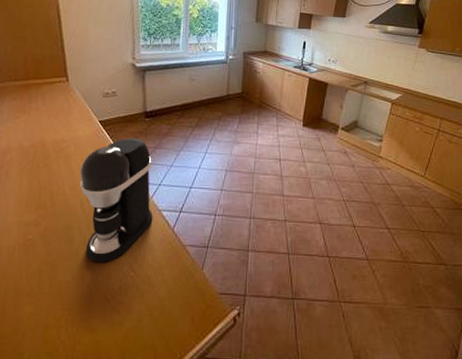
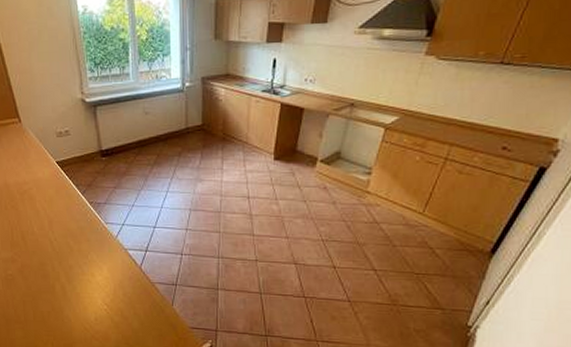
coffee maker: present [80,137,153,264] -> none [45,178,120,297]

